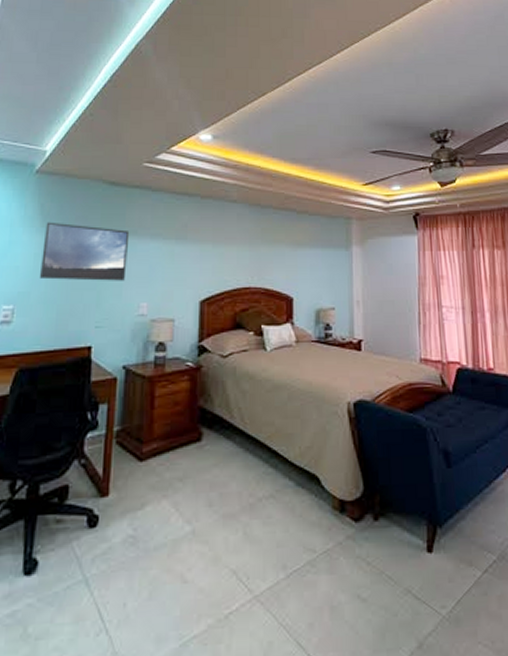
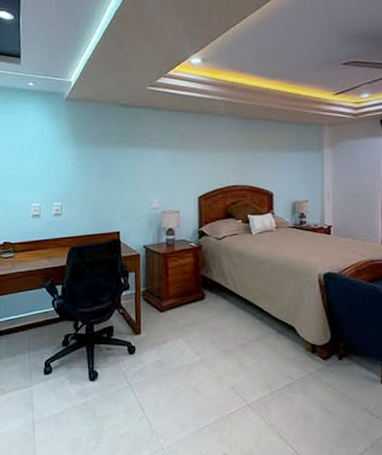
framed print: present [39,221,130,281] -> none [77,138,141,183]

